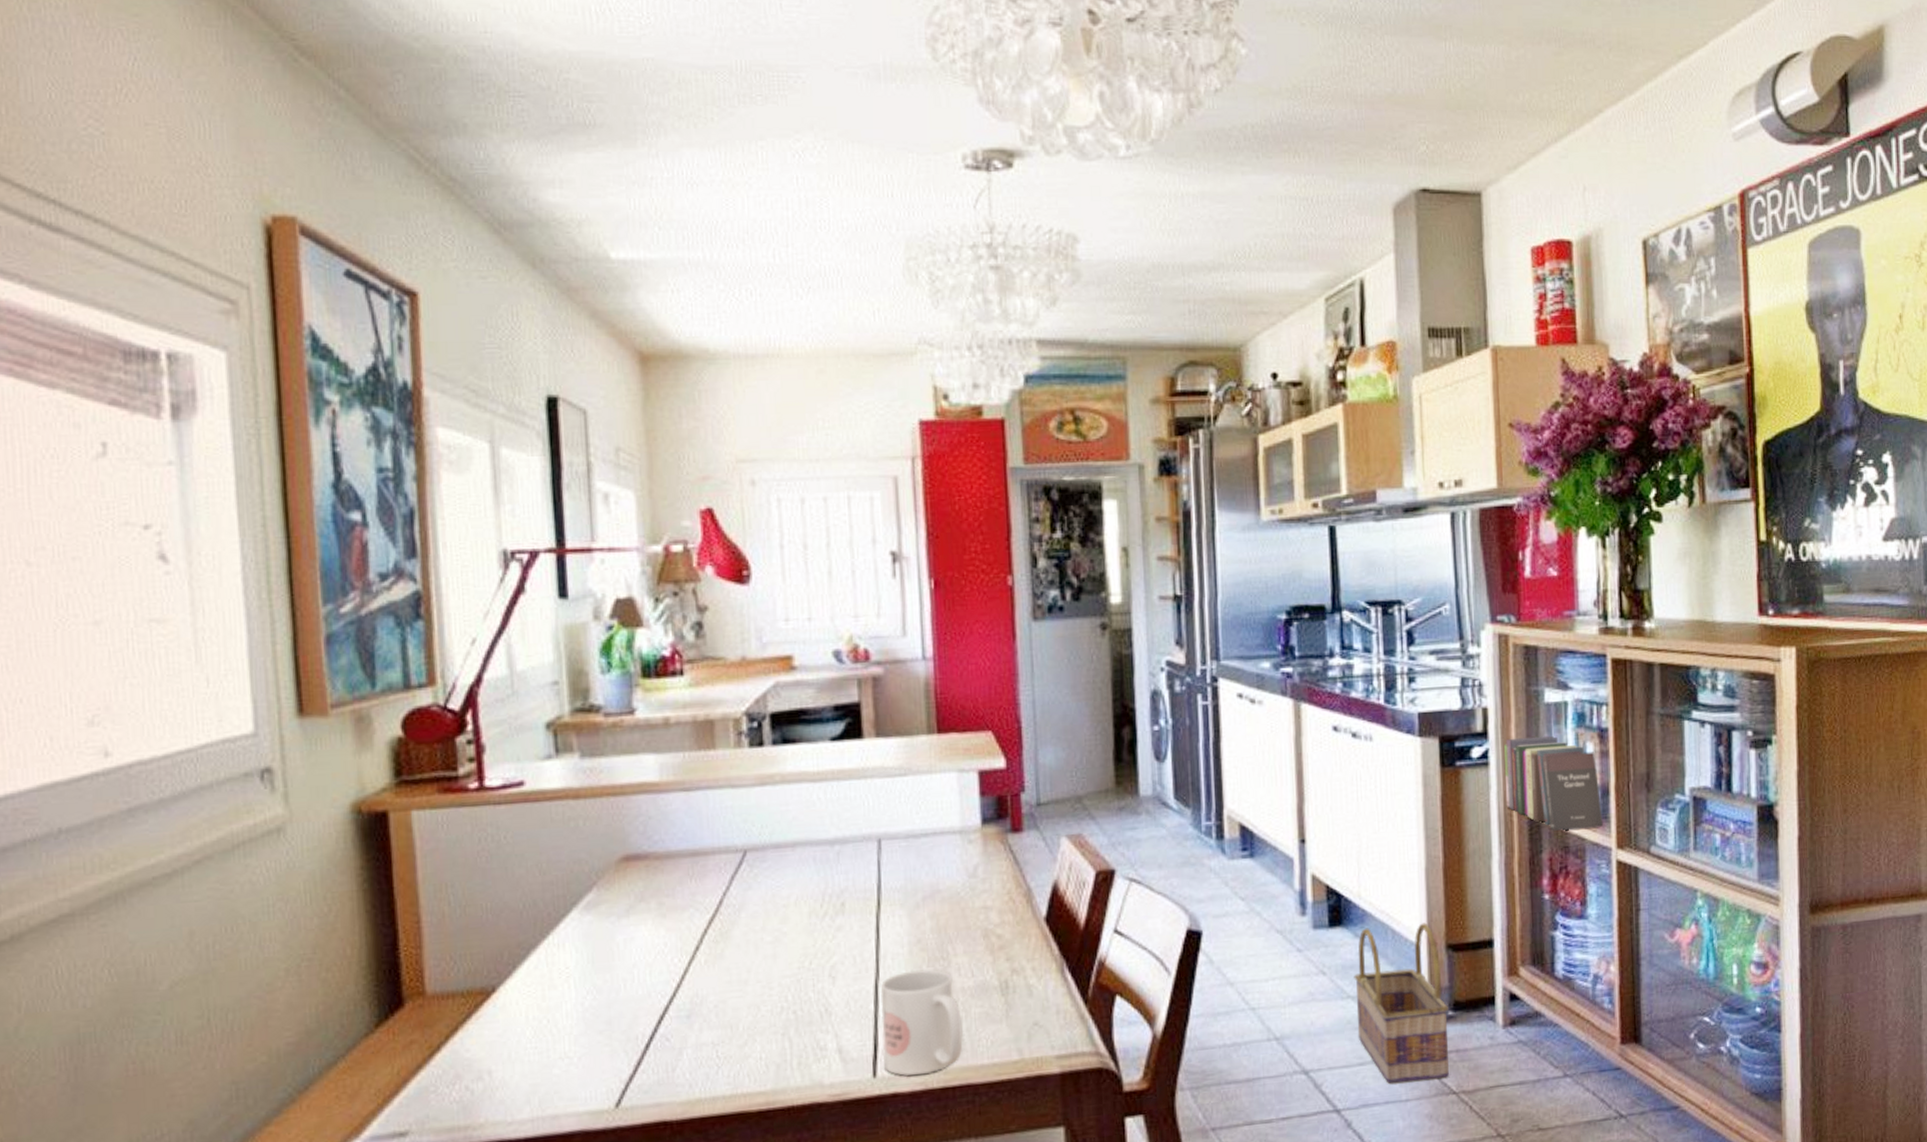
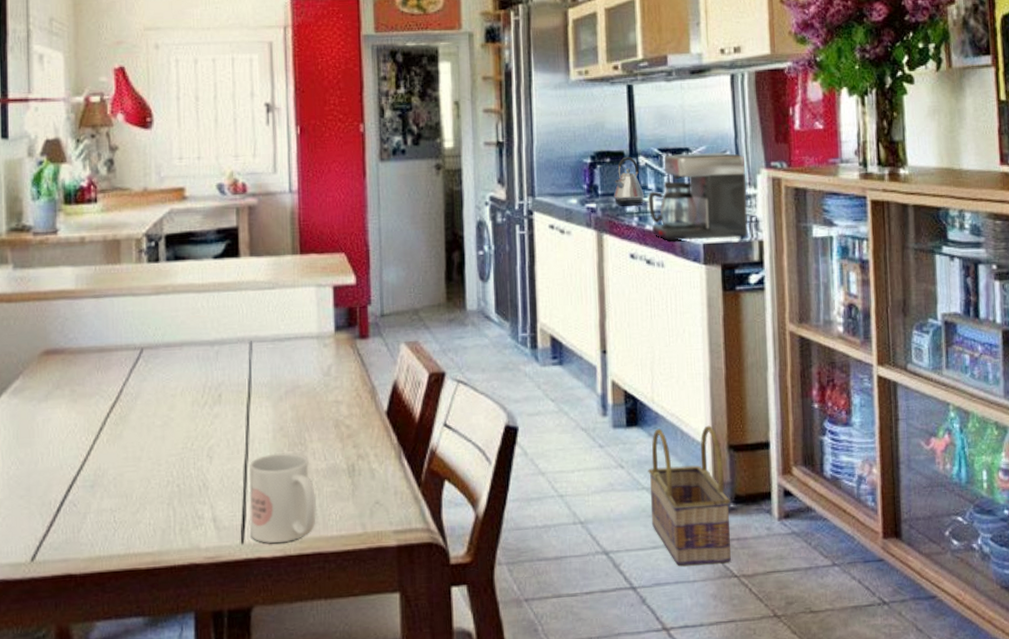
kettle: none [1313,611,1349,670] -> present [613,156,644,206]
coffee maker: none [1353,604,1470,710] -> present [648,151,748,241]
books: present [1504,735,1603,831] -> none [778,265,865,348]

